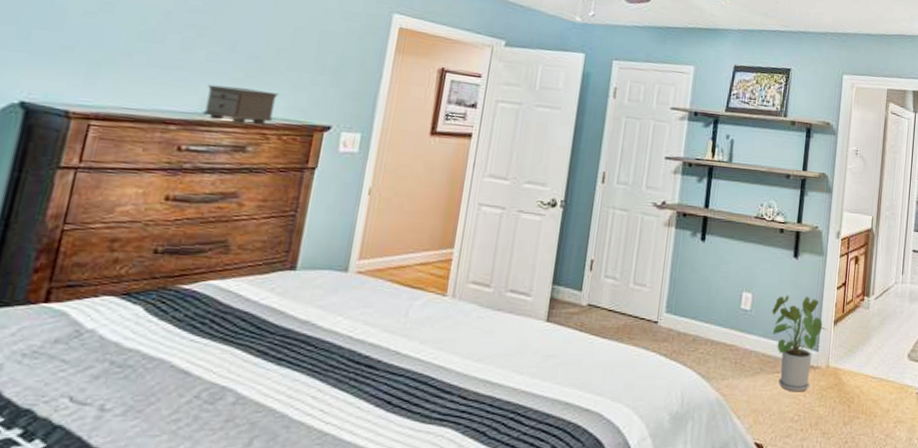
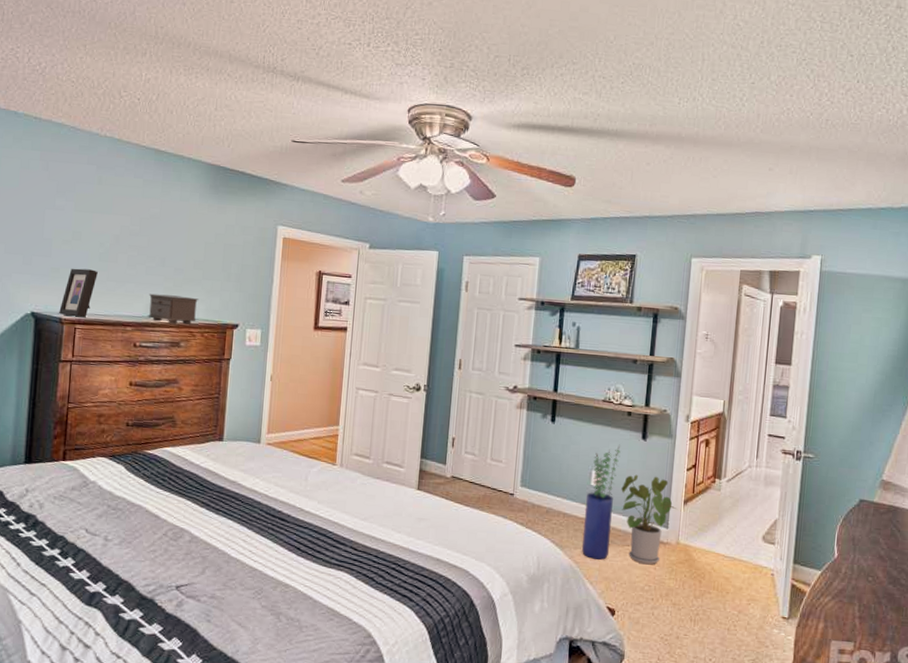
picture frame: none [65,47,134,112] -> present [59,268,98,318]
vase: none [729,263,772,390] -> present [581,444,621,560]

